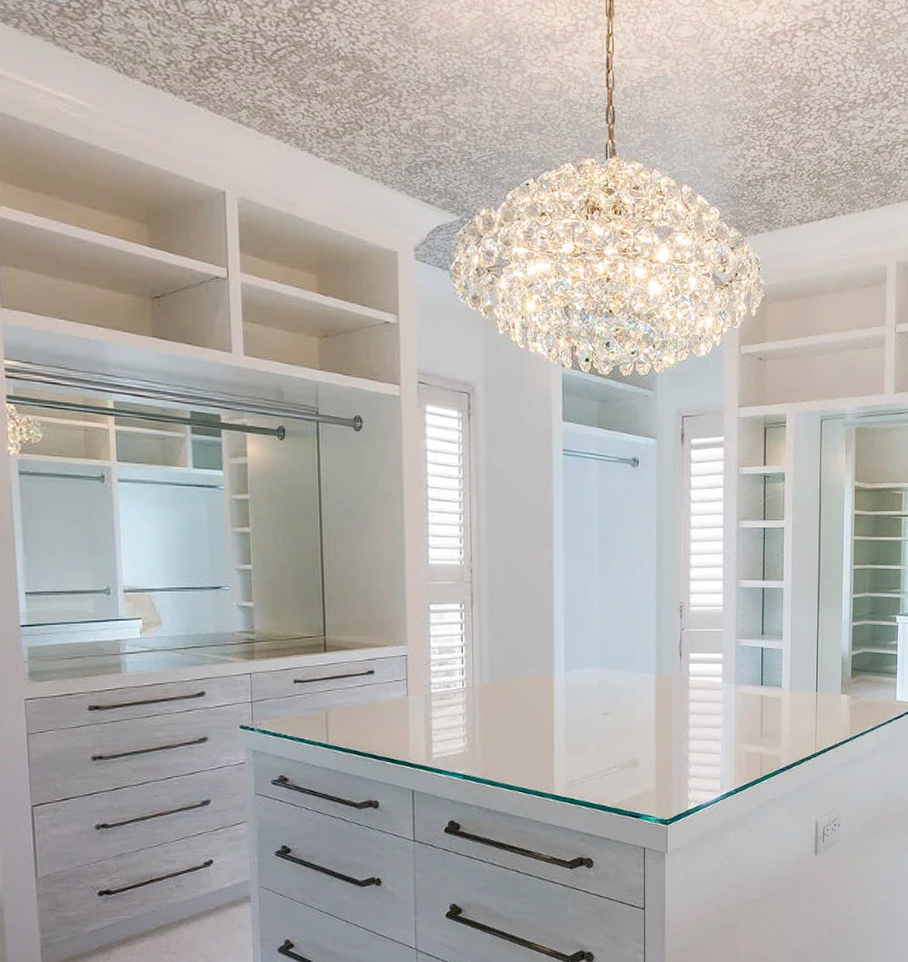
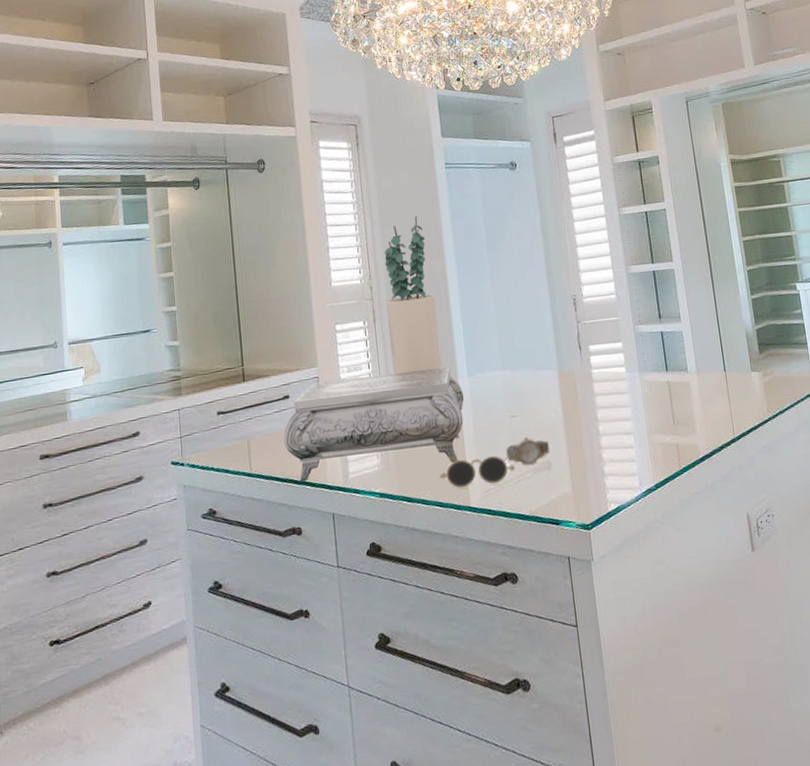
jewelry box: none [366,658,558,758] -> present [284,366,464,482]
vase: none [487,501,540,660] -> present [384,216,443,374]
sunglasses: none [526,750,601,777] -> present [440,456,514,488]
wristwatch: none [595,733,639,760] -> present [506,436,550,464]

